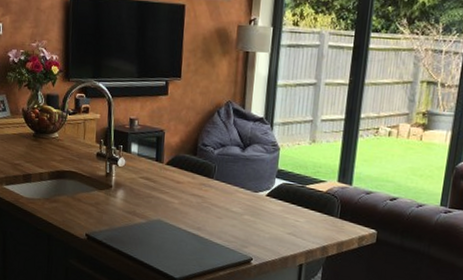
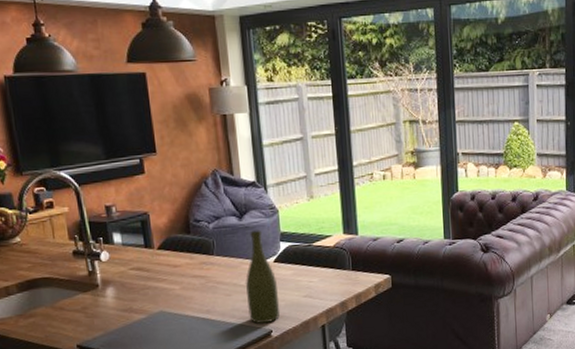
bottle: none [234,162,266,251] -> present [245,230,281,324]

